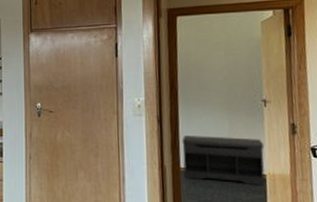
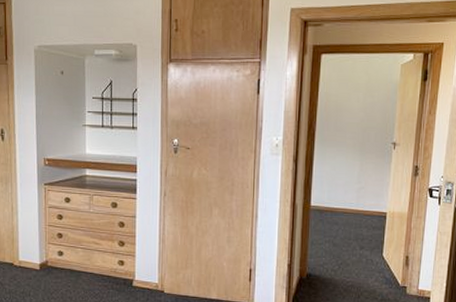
bench: present [182,136,265,186] -> none [313,175,389,223]

